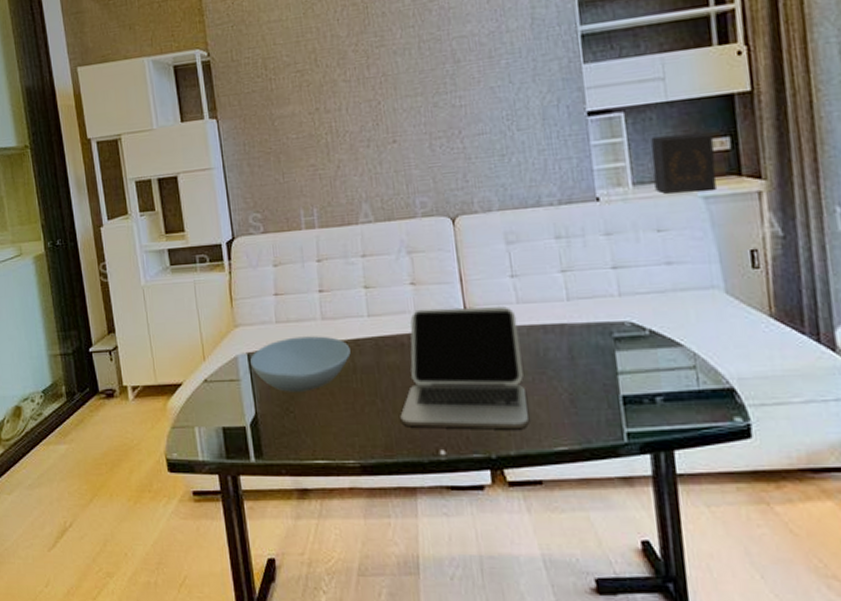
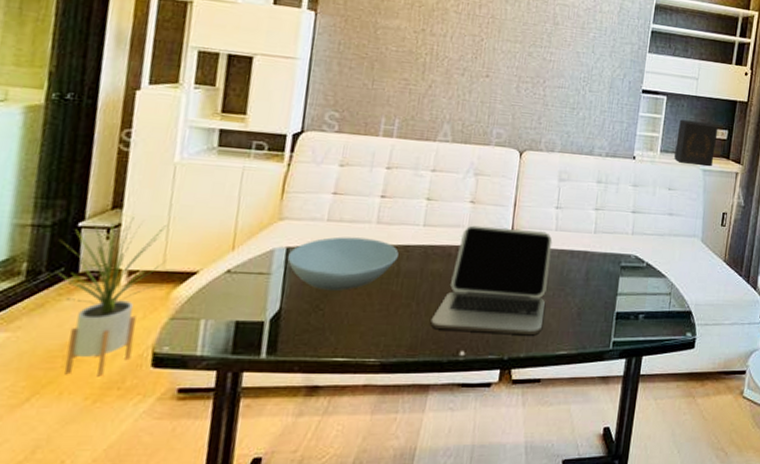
house plant: none [82,339,156,481] -> present [56,217,168,377]

